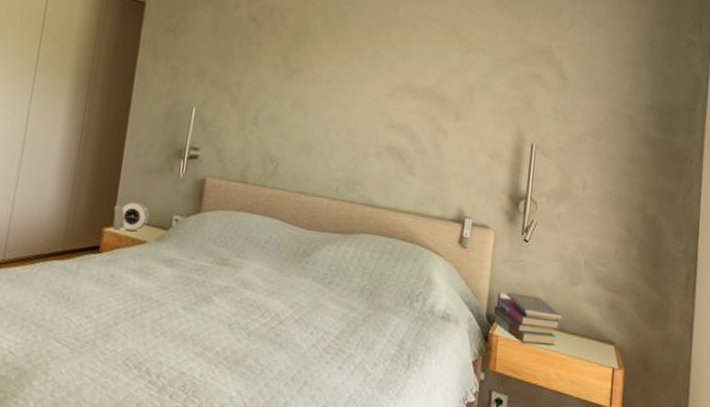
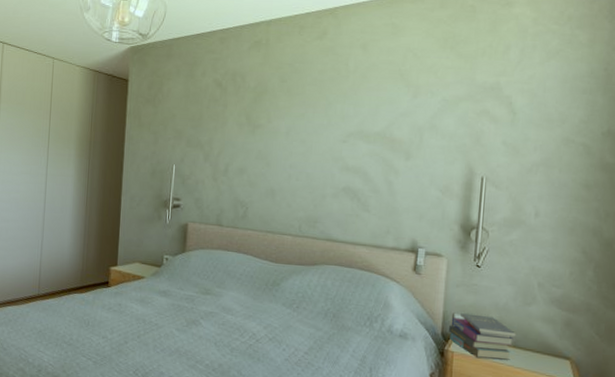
alarm clock: present [114,201,150,232] -> none [117,244,146,269]

